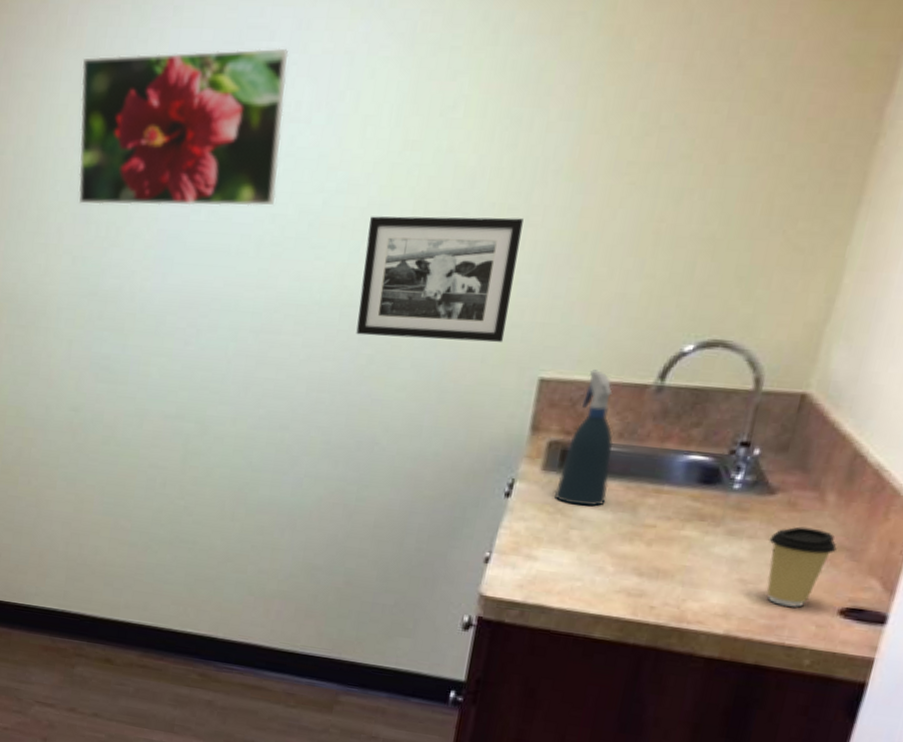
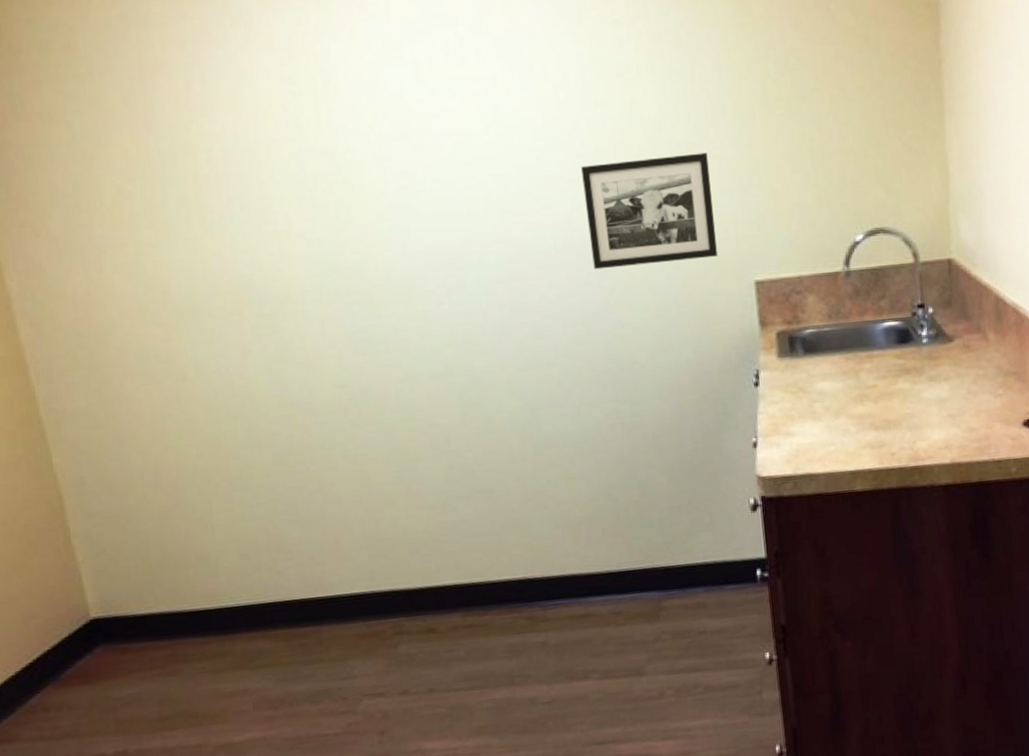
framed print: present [78,48,289,206] -> none [277,32,493,189]
spray bottle: present [554,370,614,507] -> none [792,266,834,382]
coffee cup: present [767,526,837,607] -> none [959,362,1007,430]

